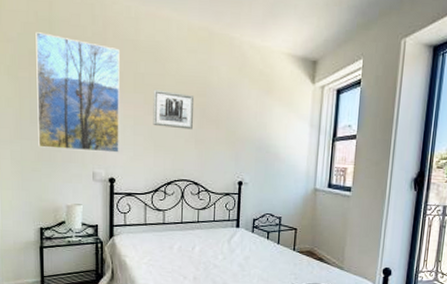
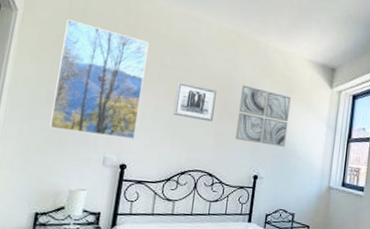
wall art: none [216,88,271,151] -> present [235,85,291,147]

